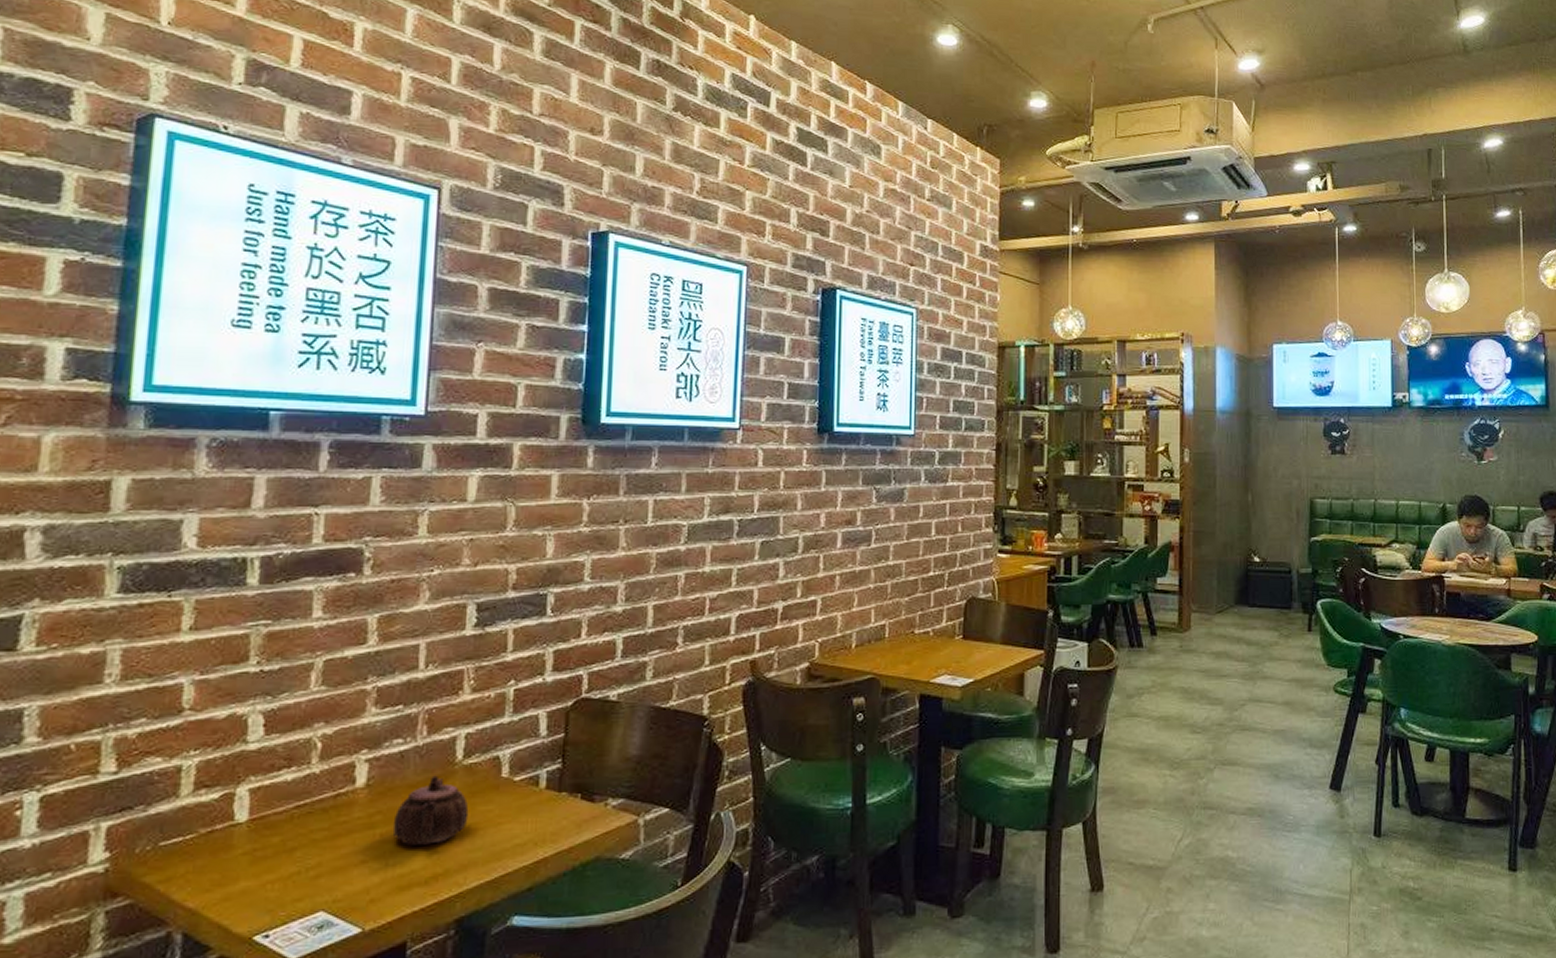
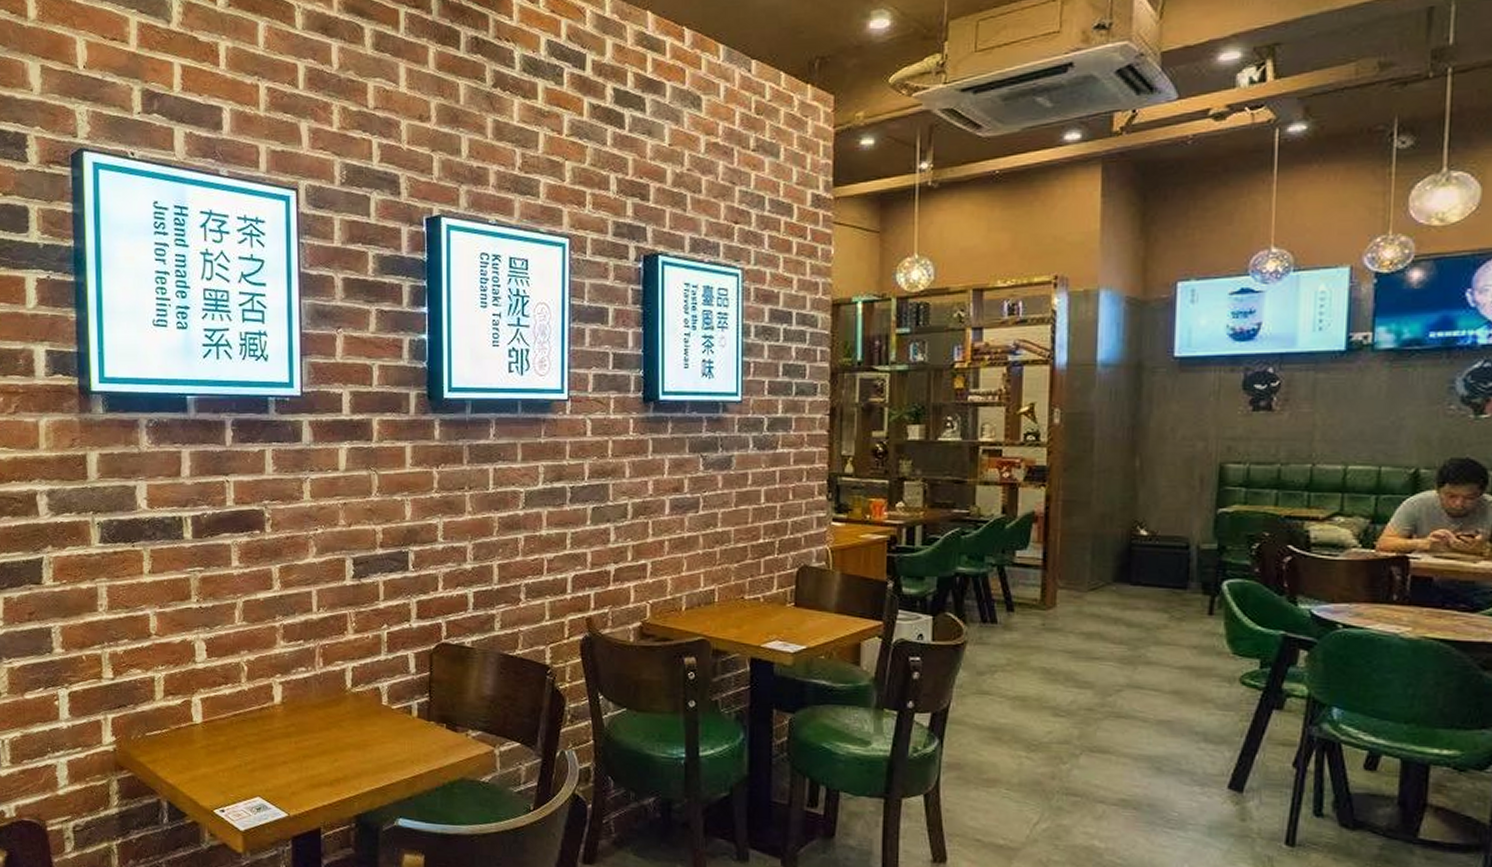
teapot: present [392,775,469,845] -> none [303,699,359,754]

